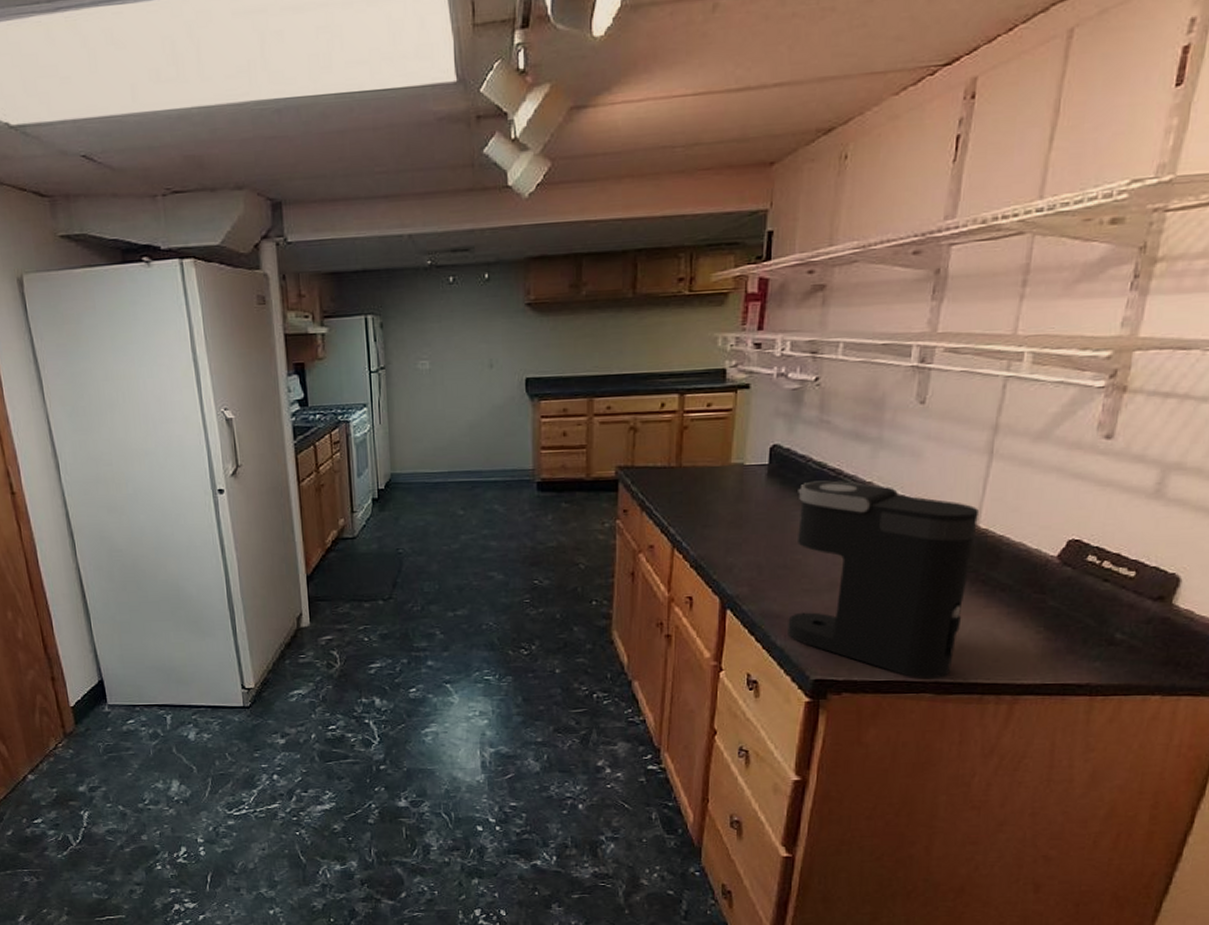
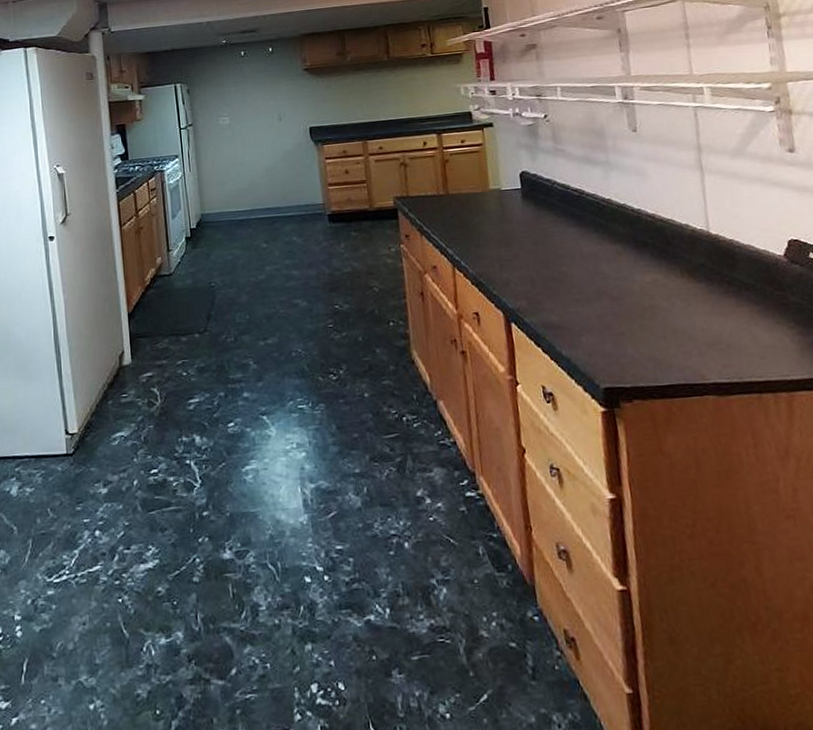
coffee maker: present [788,480,980,680] -> none [550,199,725,381]

